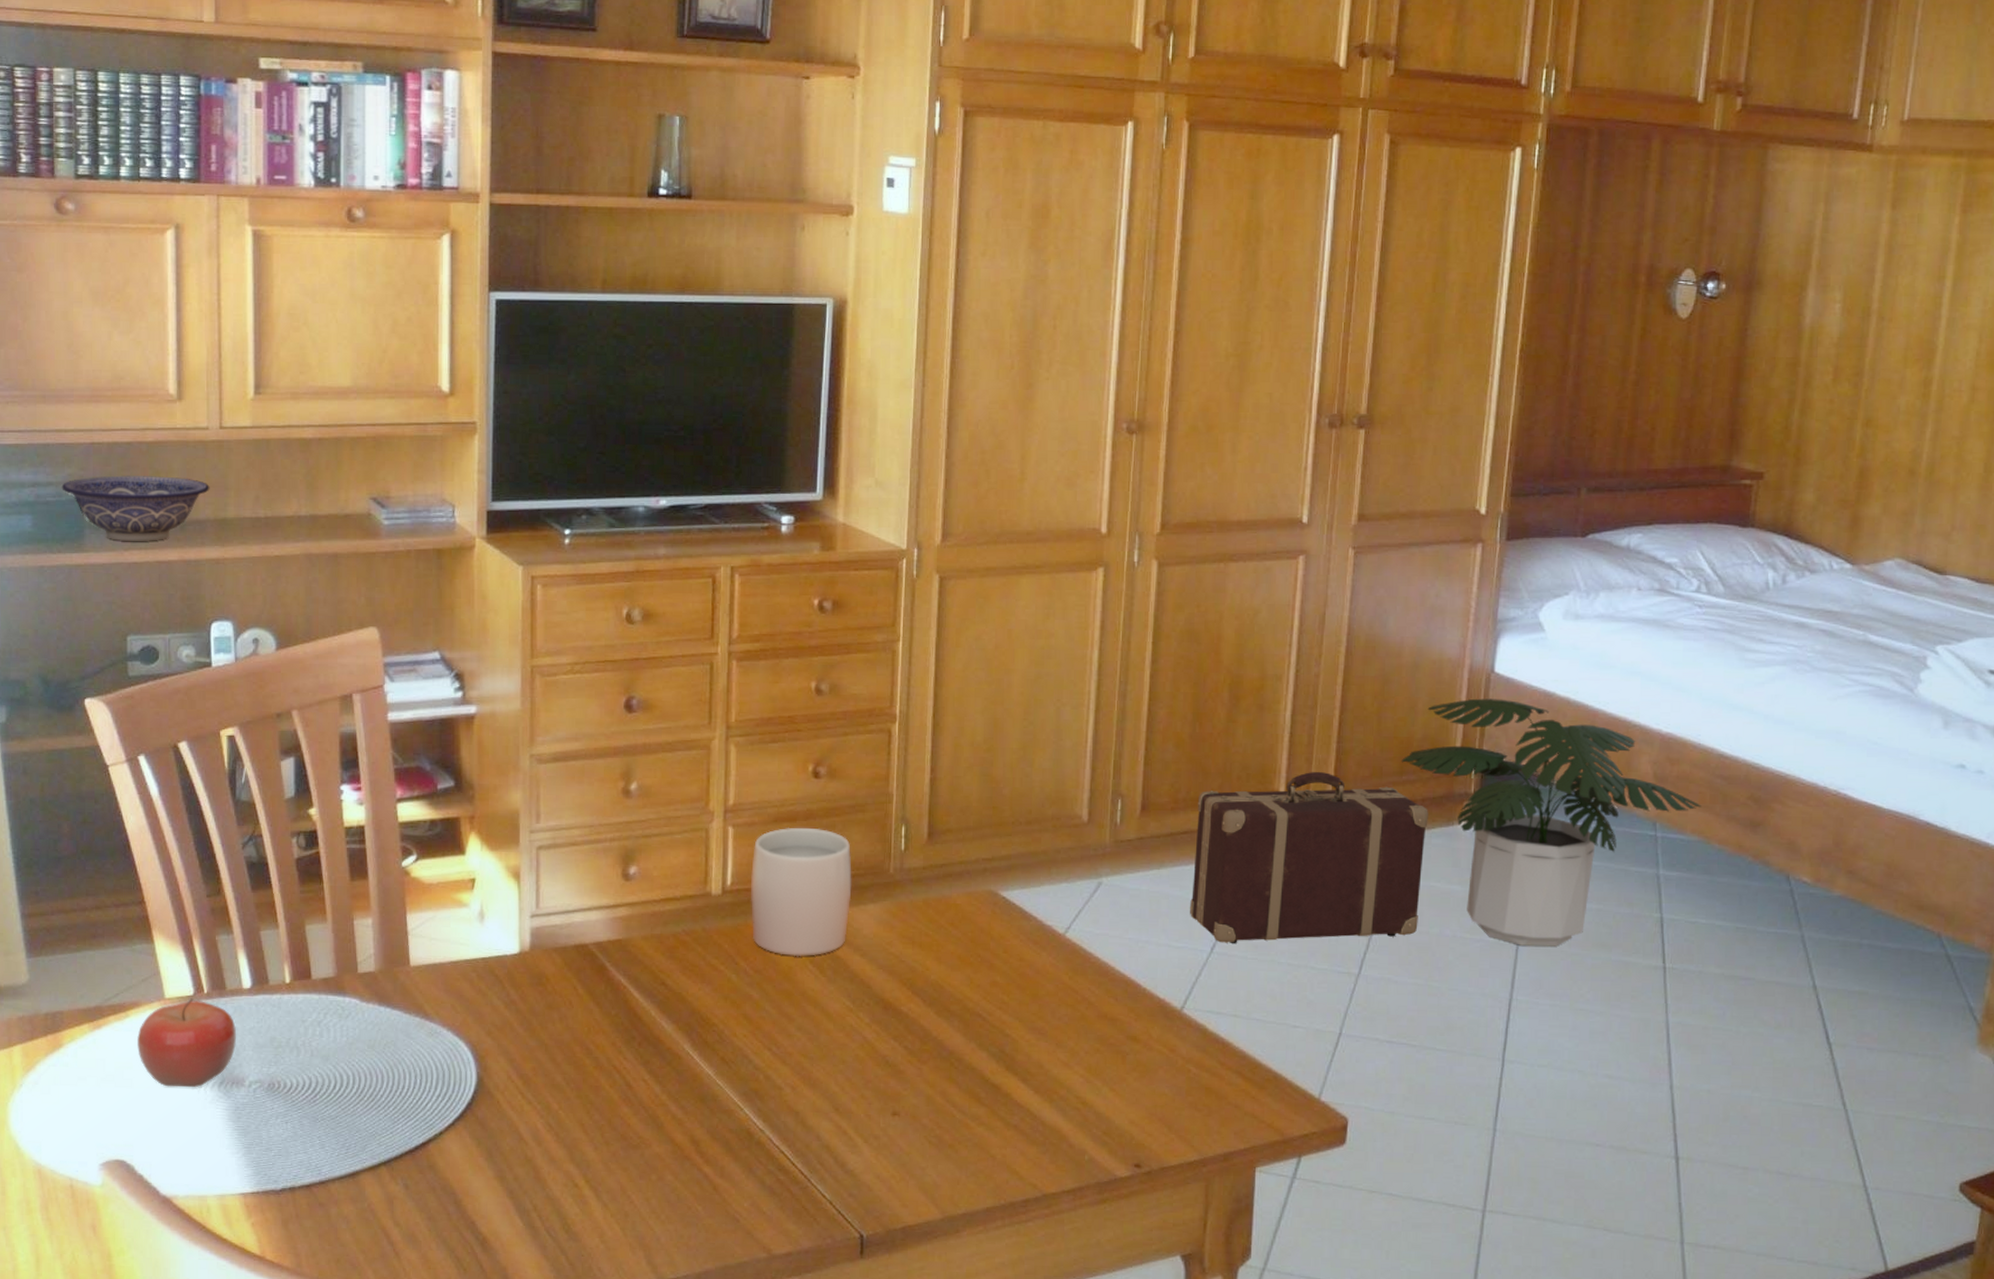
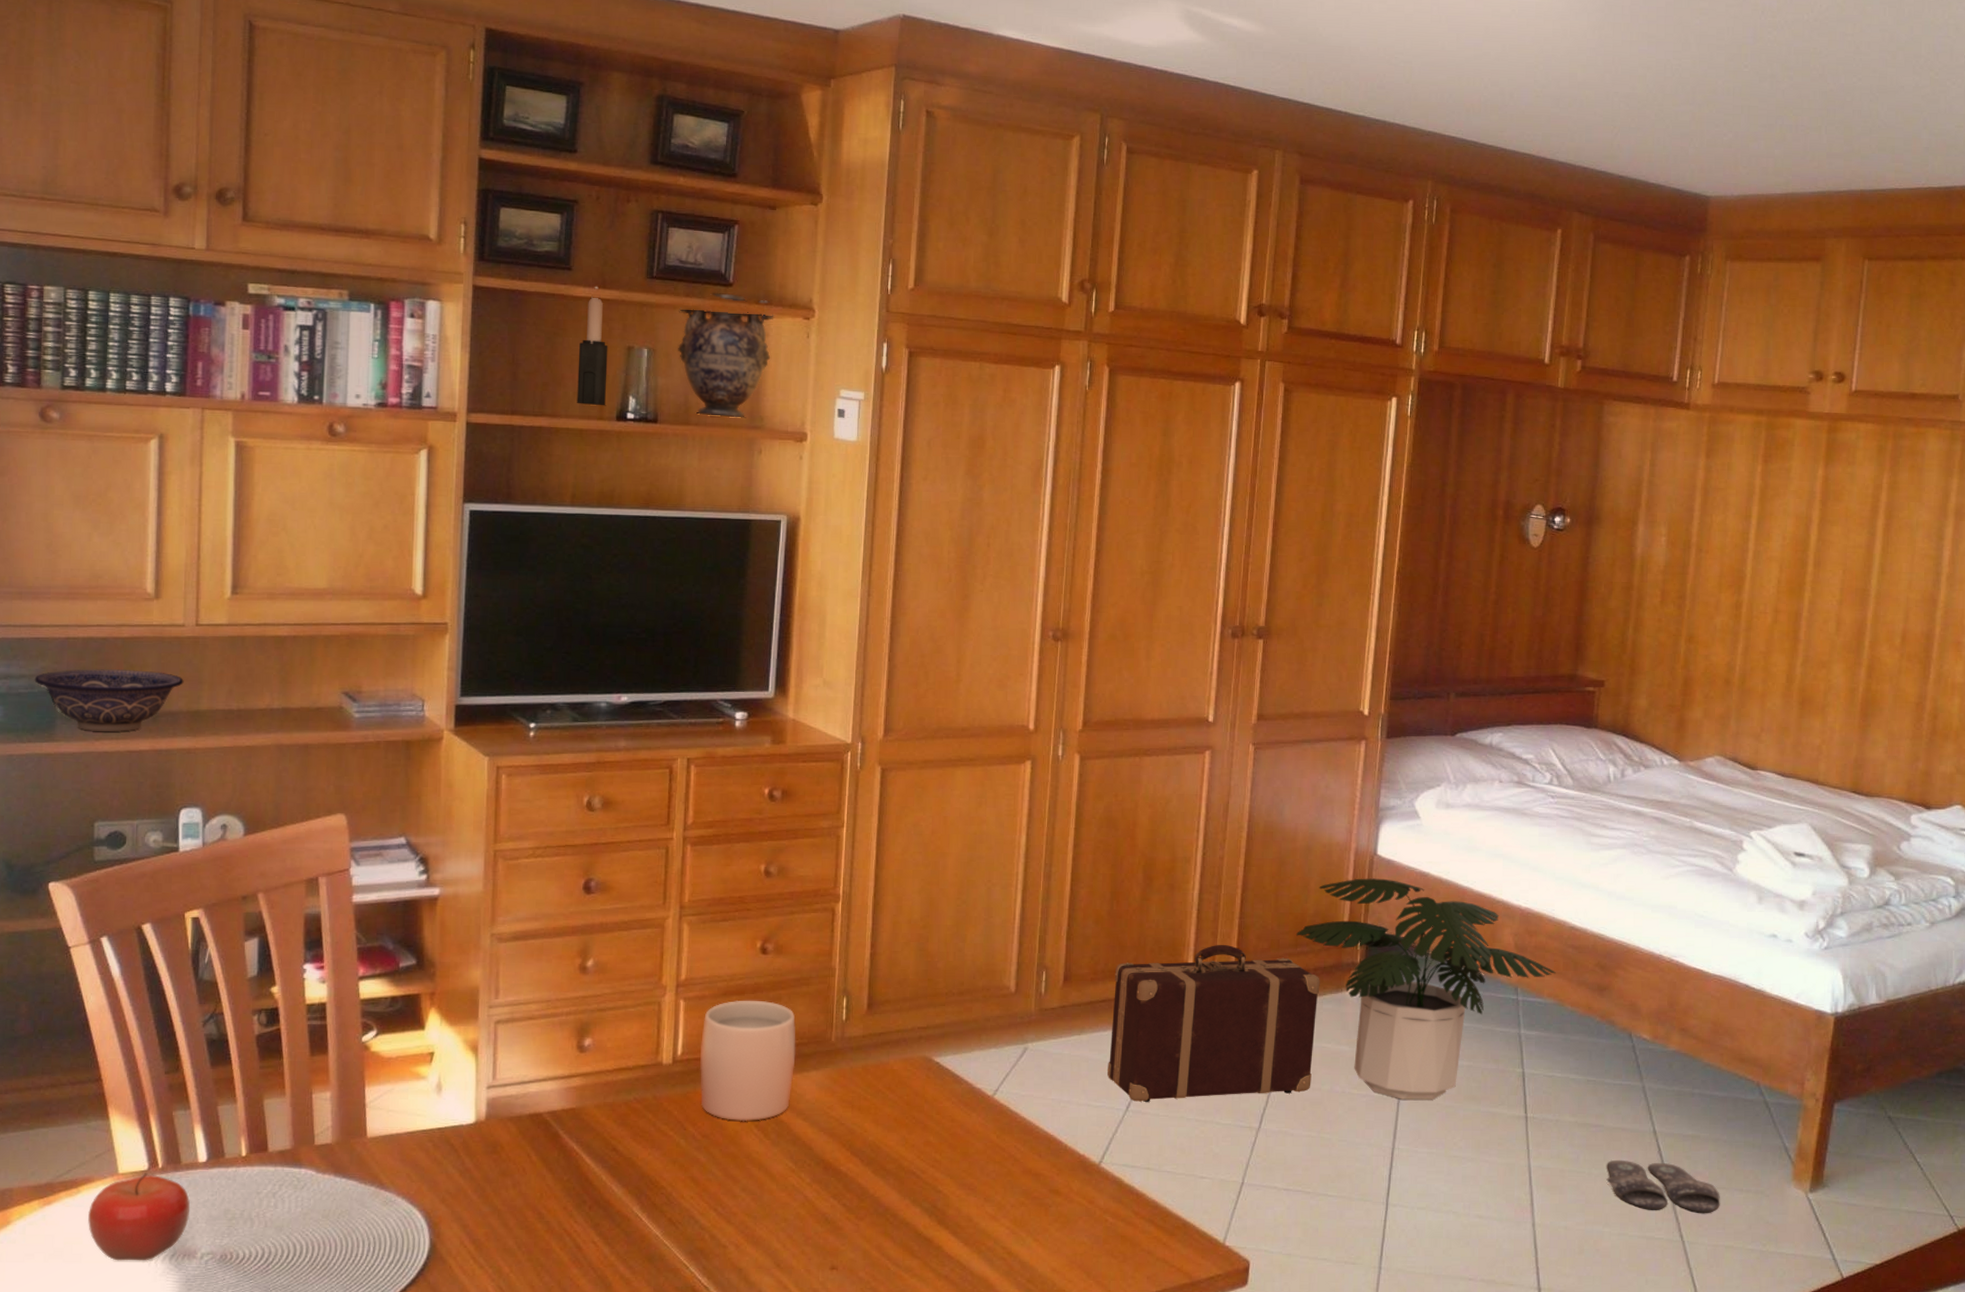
candle: none [605,48,637,182] -> present [577,286,608,406]
decorative vase: none [712,50,815,191] -> present [678,292,773,418]
slippers: none [1757,1017,1891,1079] -> present [1606,1159,1720,1213]

